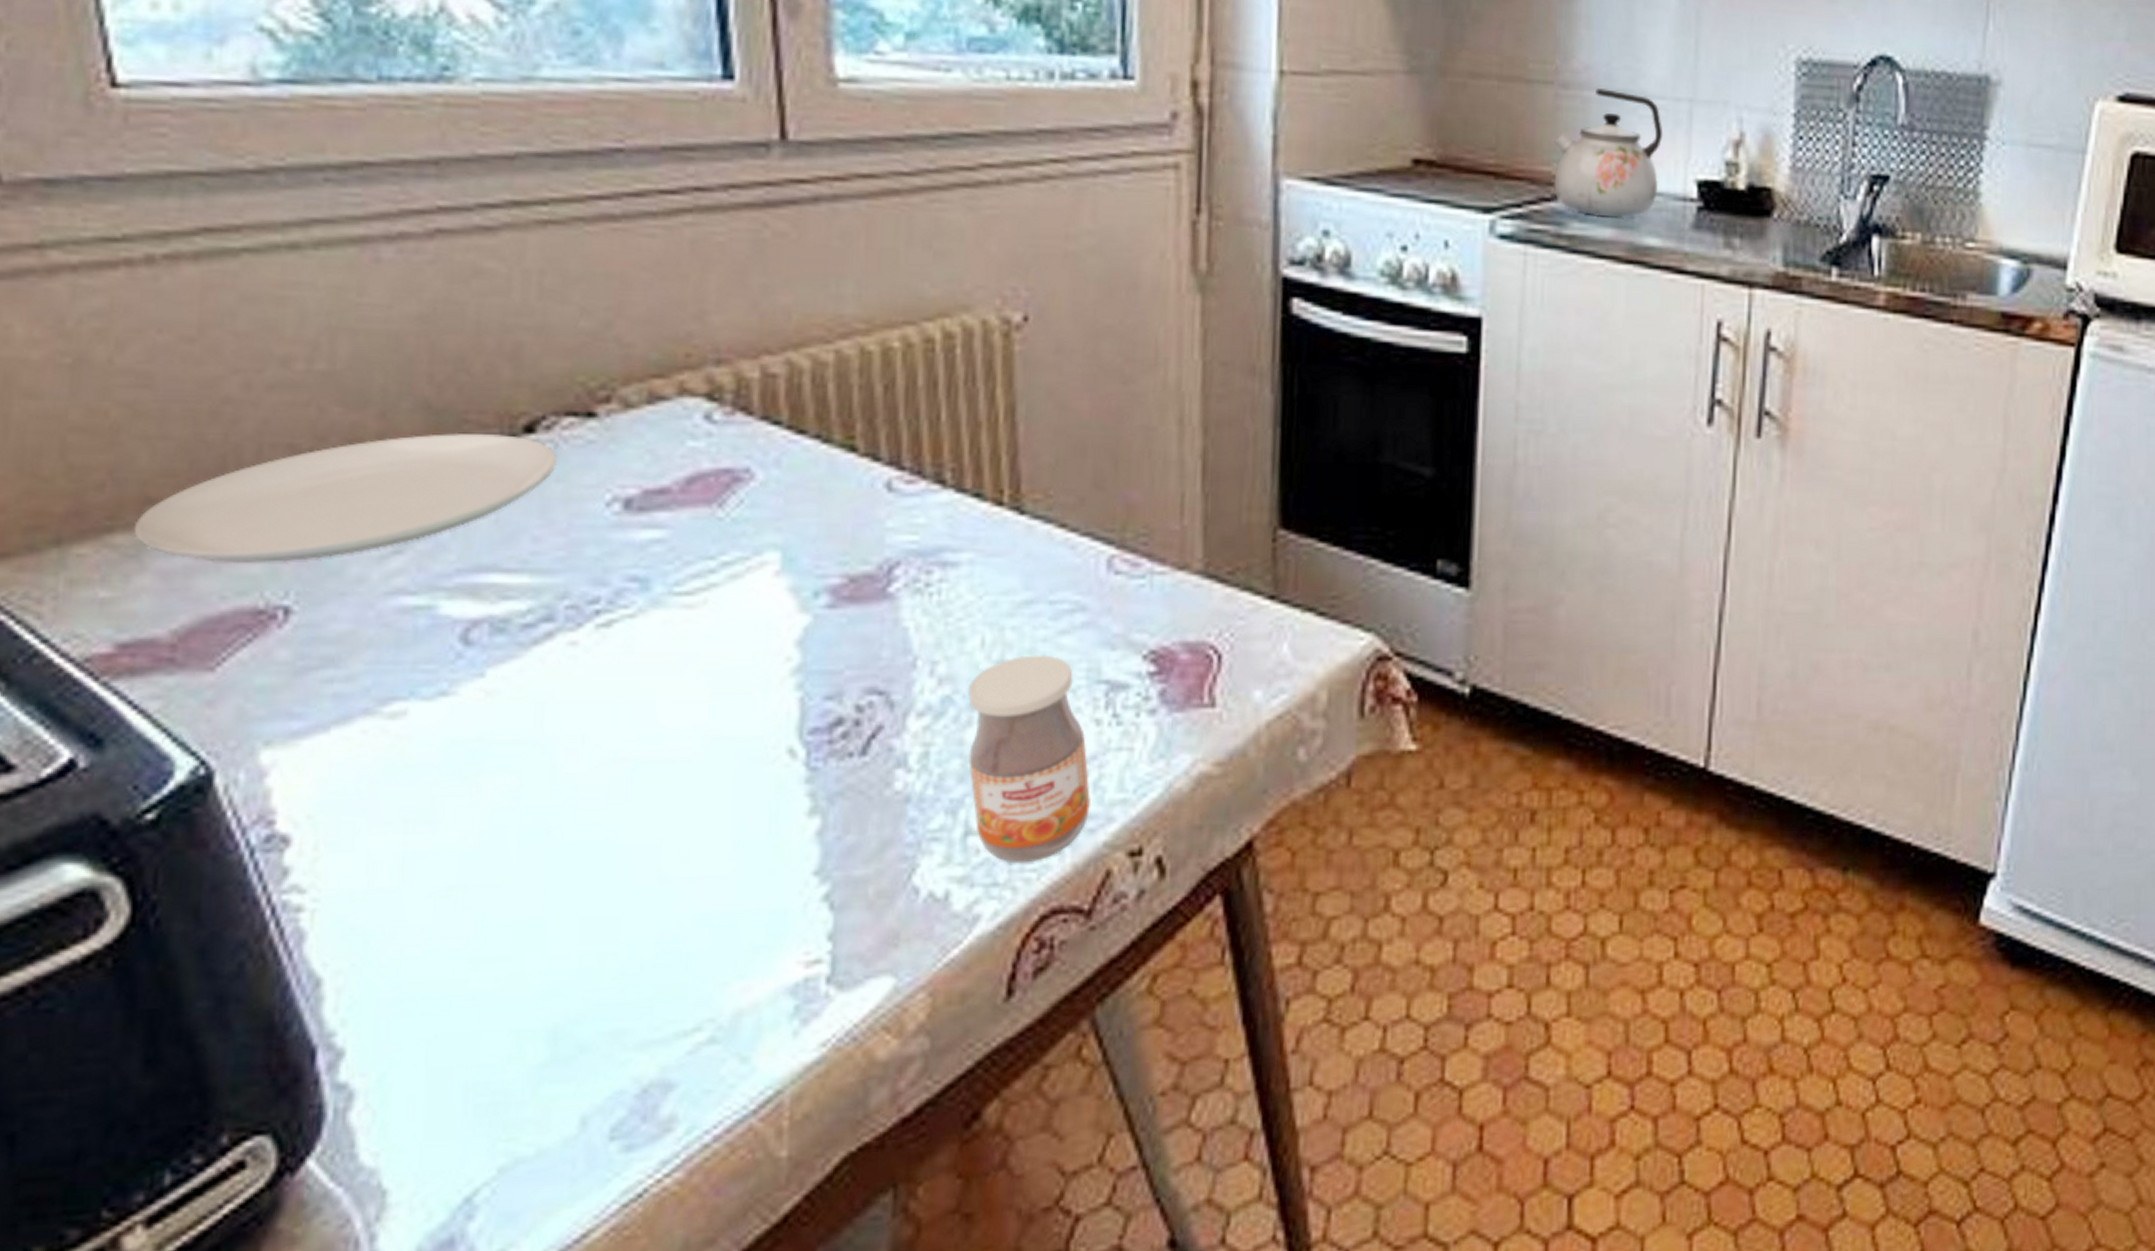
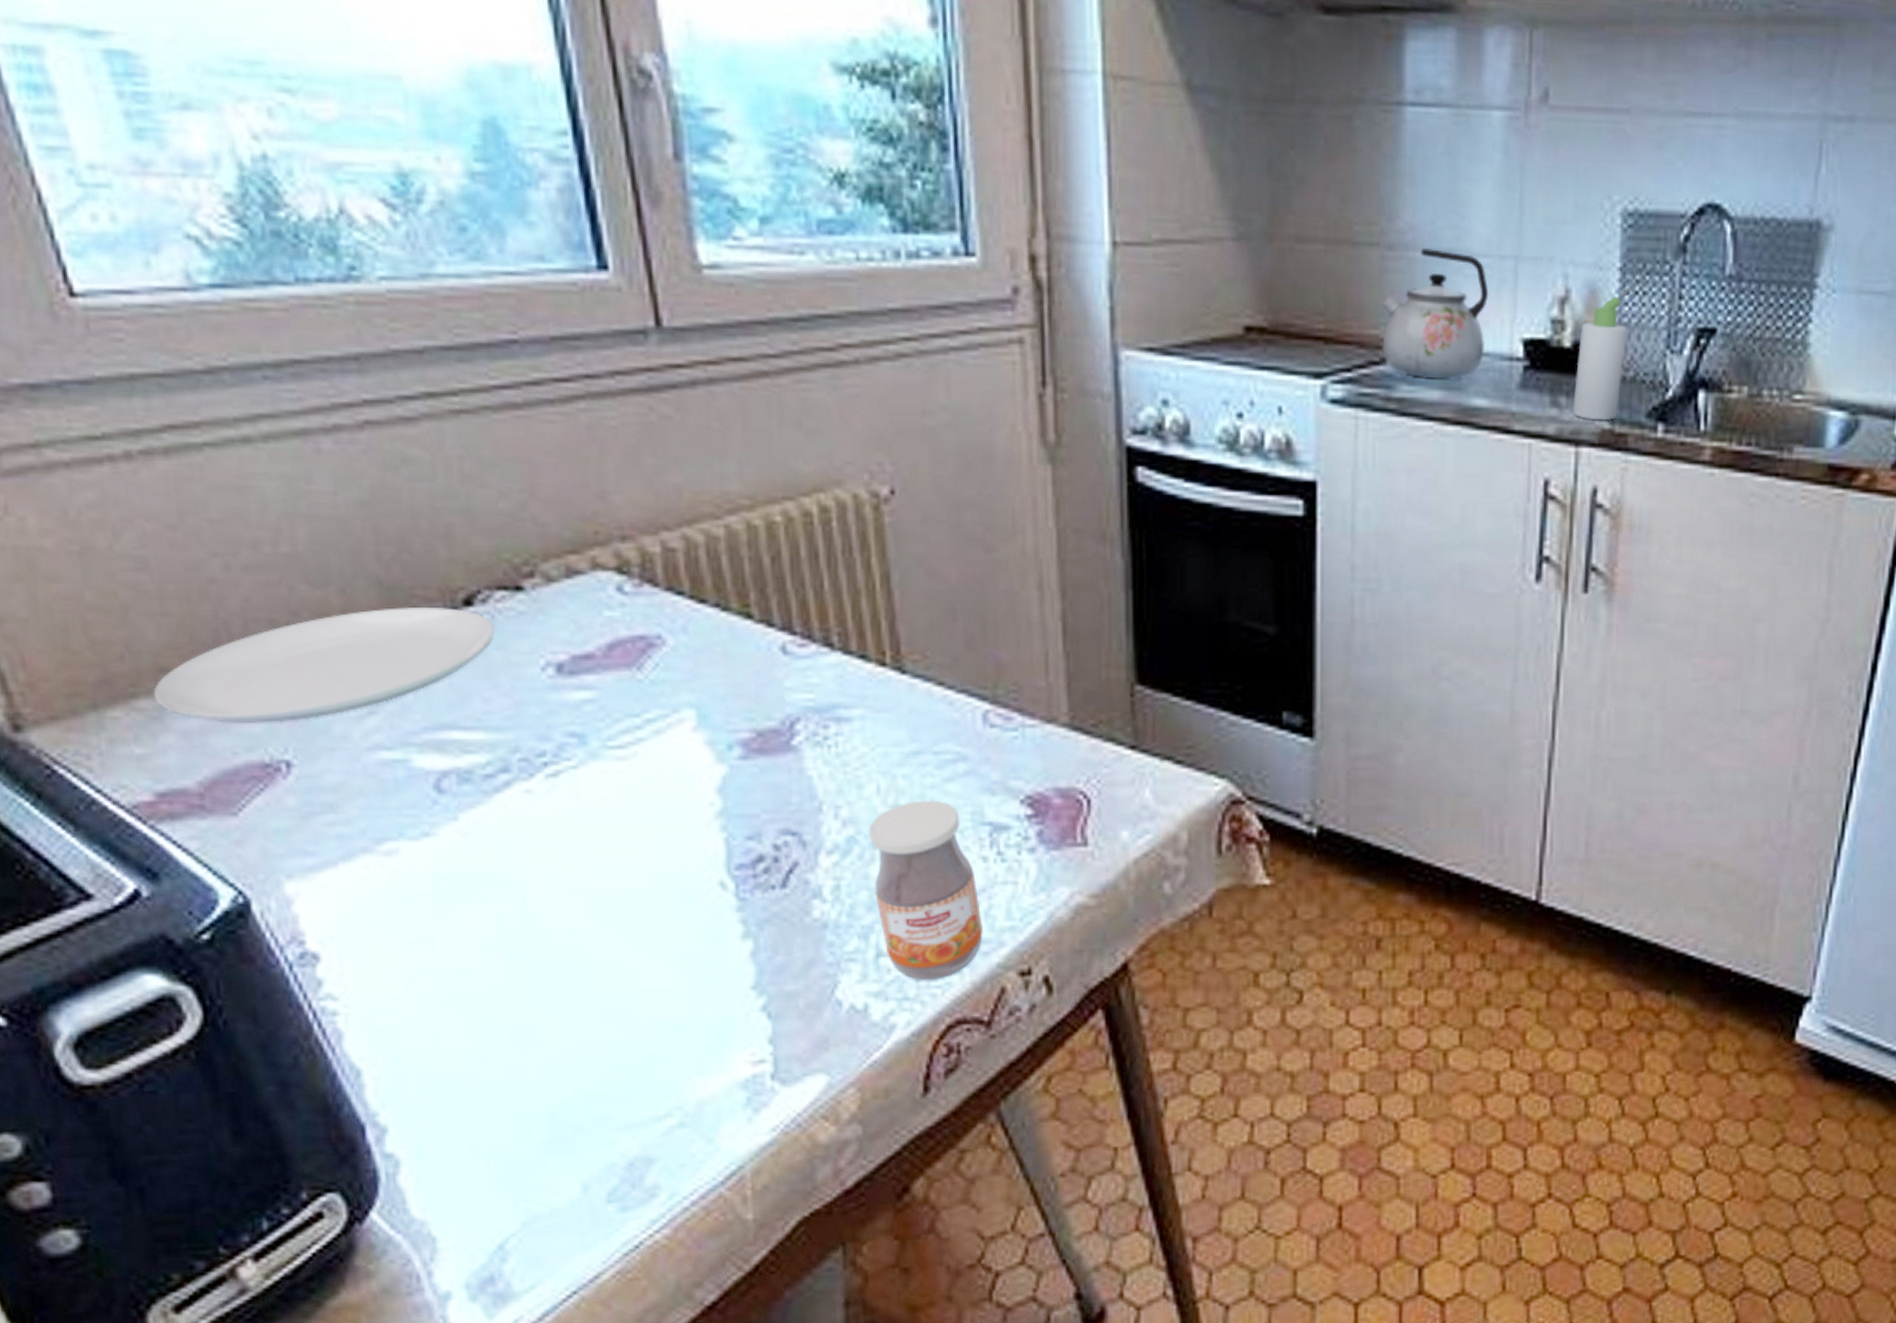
bottle: none [1746,133,1804,262] -> present [1572,287,1630,420]

